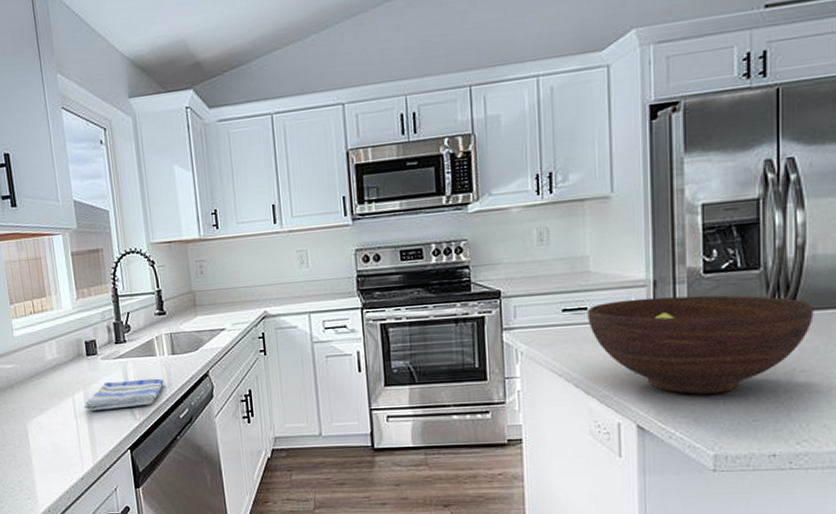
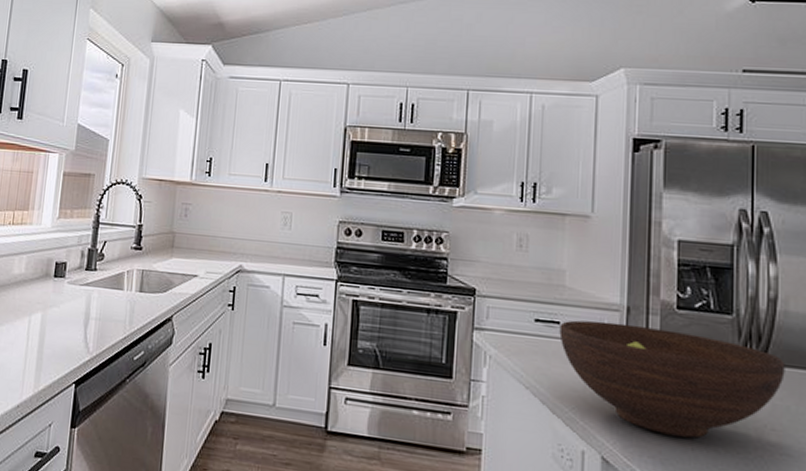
dish towel: present [84,378,164,410] -> none [39,308,125,340]

